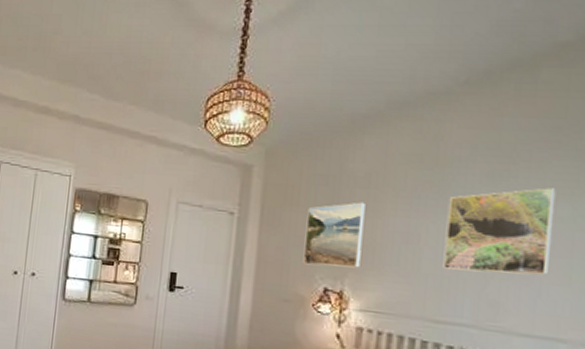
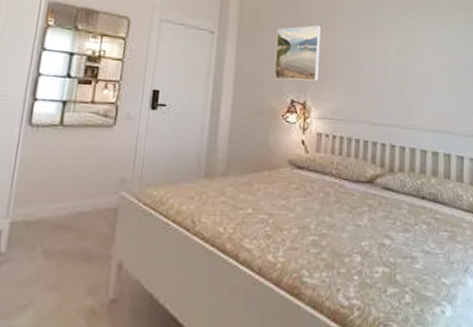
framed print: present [443,188,556,276] -> none [376,18,441,84]

